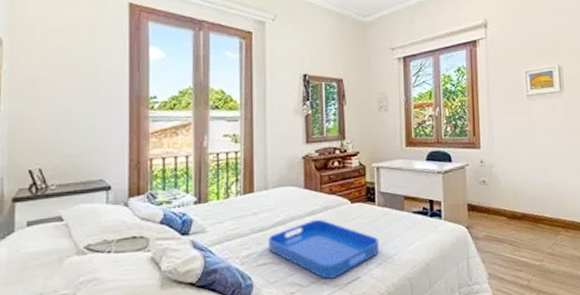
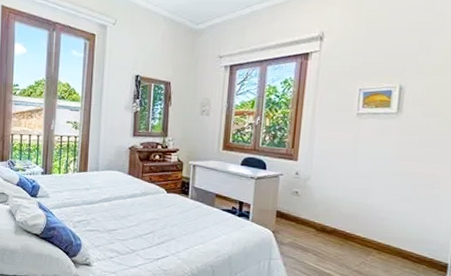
serving tray: present [268,219,379,279] -> none [95,201,188,253]

